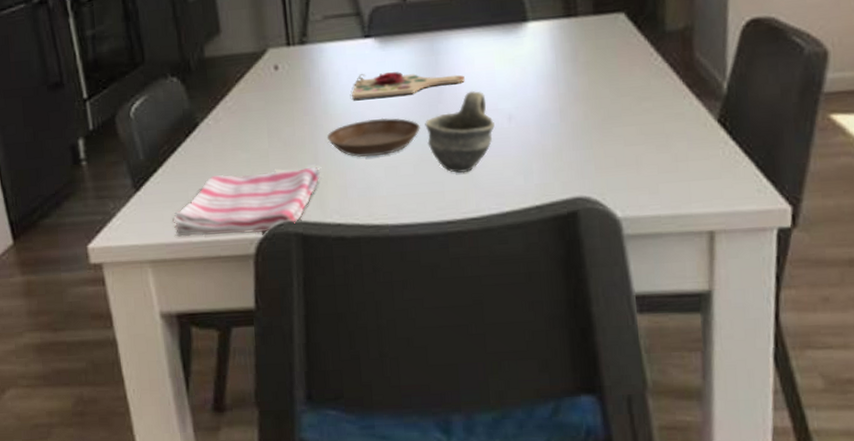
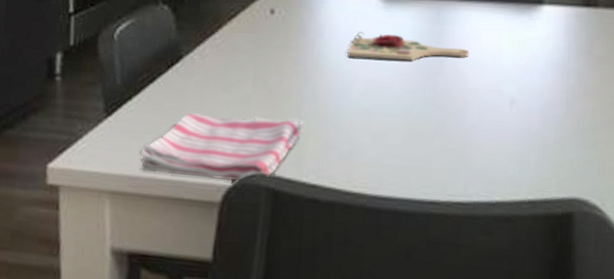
saucer: present [327,118,421,158] -> none [314,79,416,121]
cup: present [425,90,495,173] -> none [420,67,495,153]

